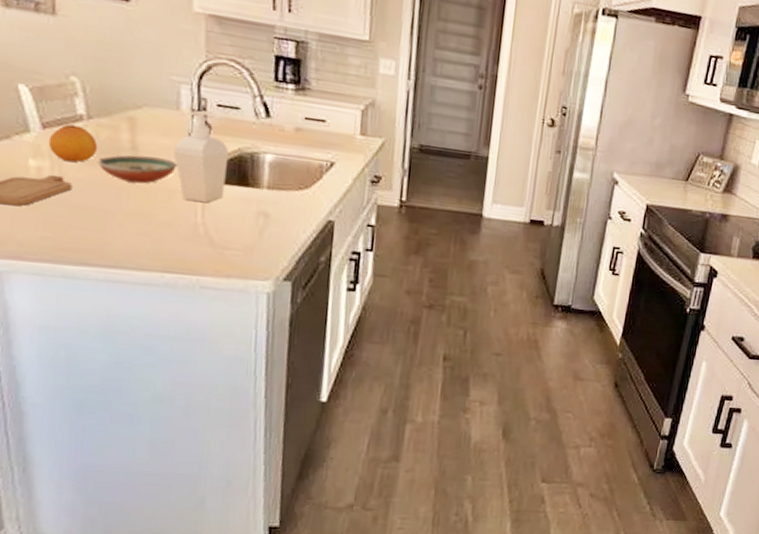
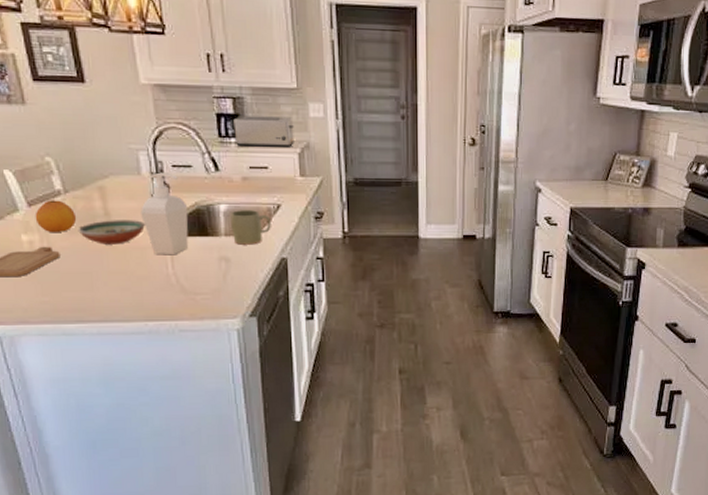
mug: none [275,162,322,202] -> present [231,210,271,245]
toaster: none [293,61,360,102] -> present [233,116,294,147]

